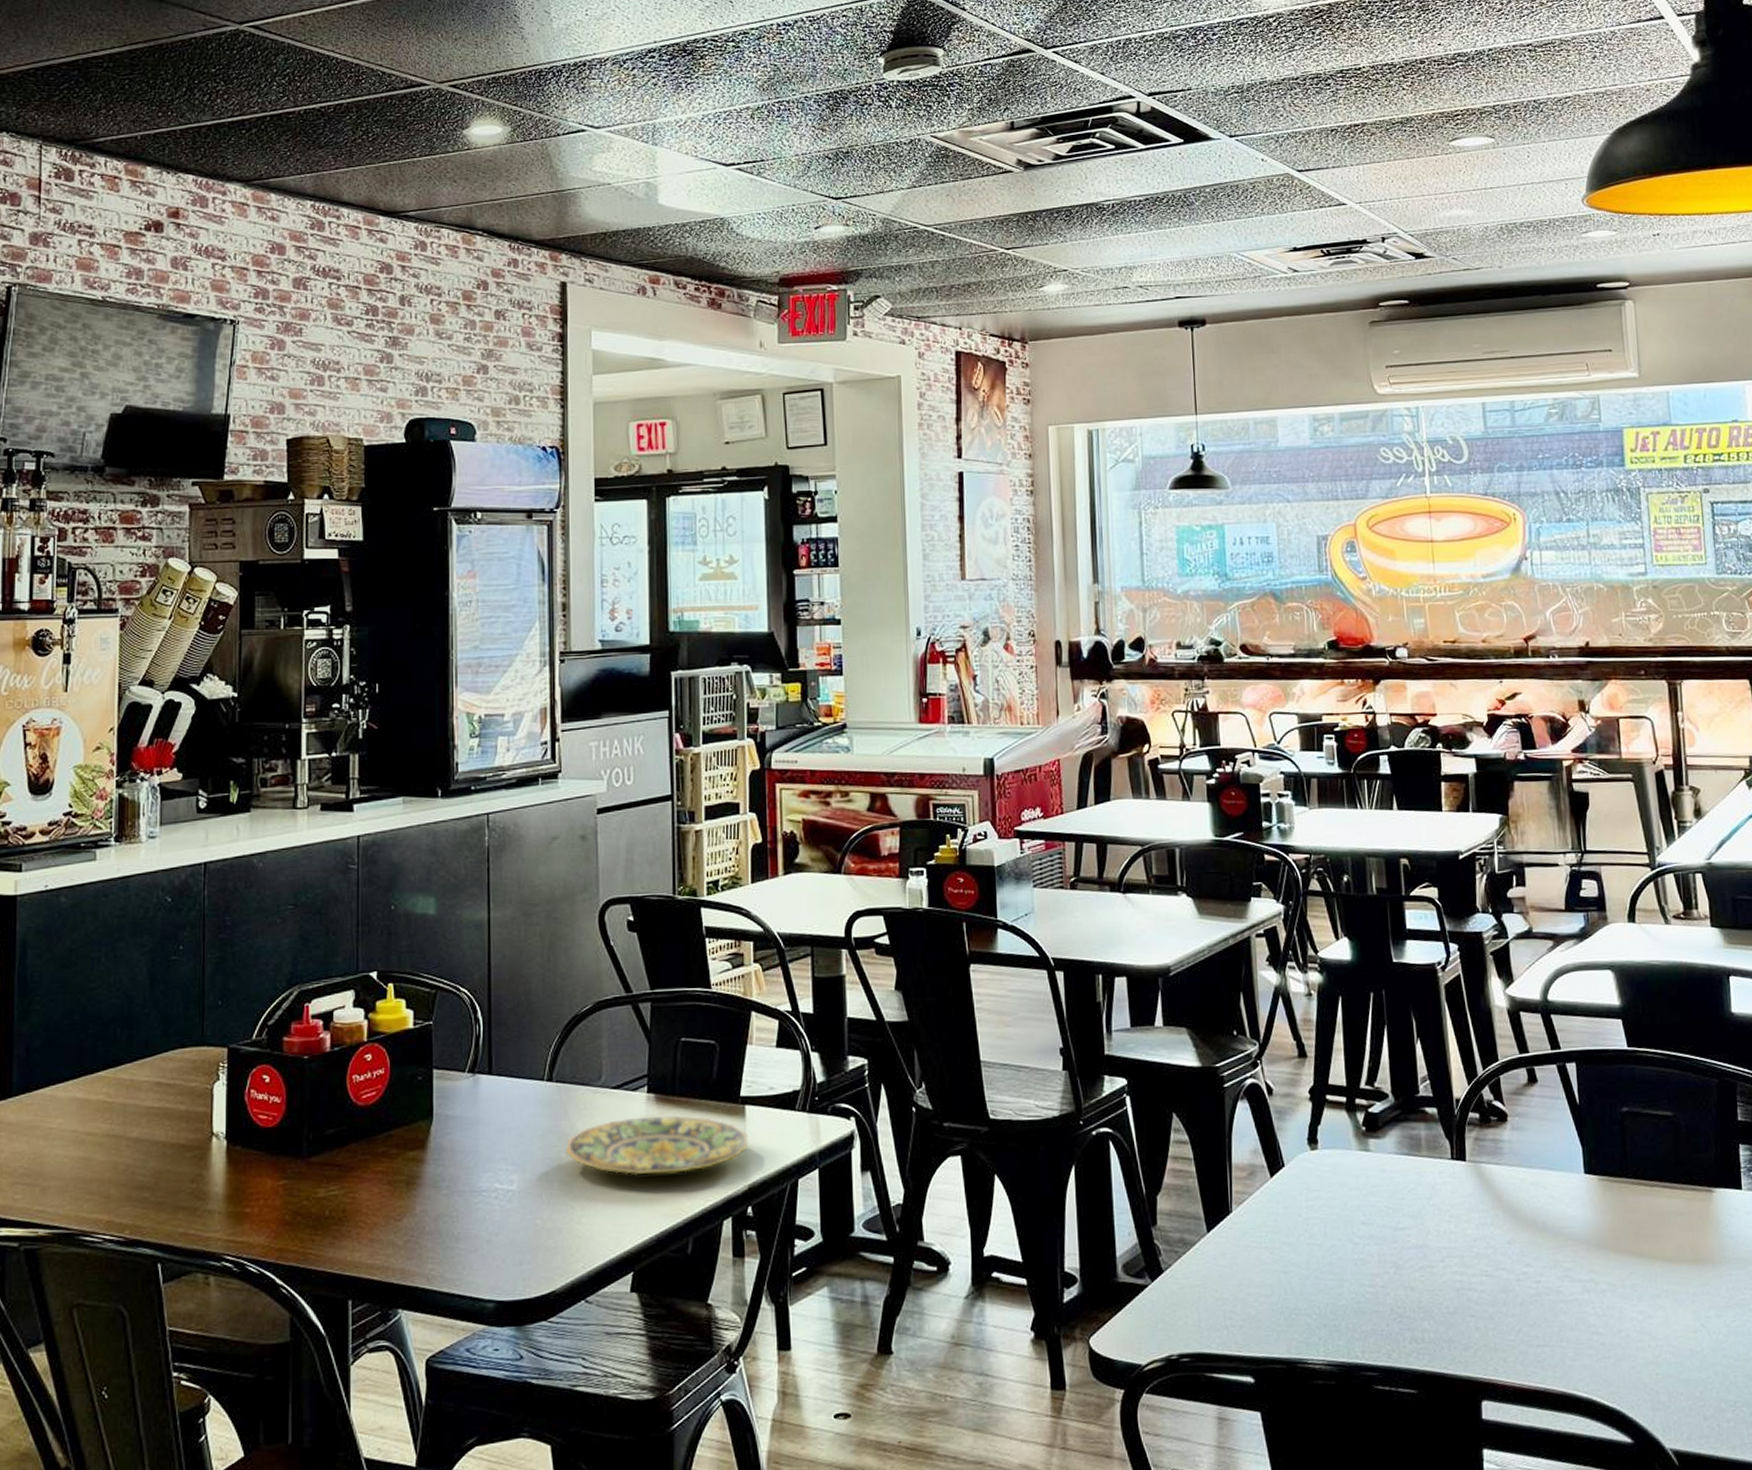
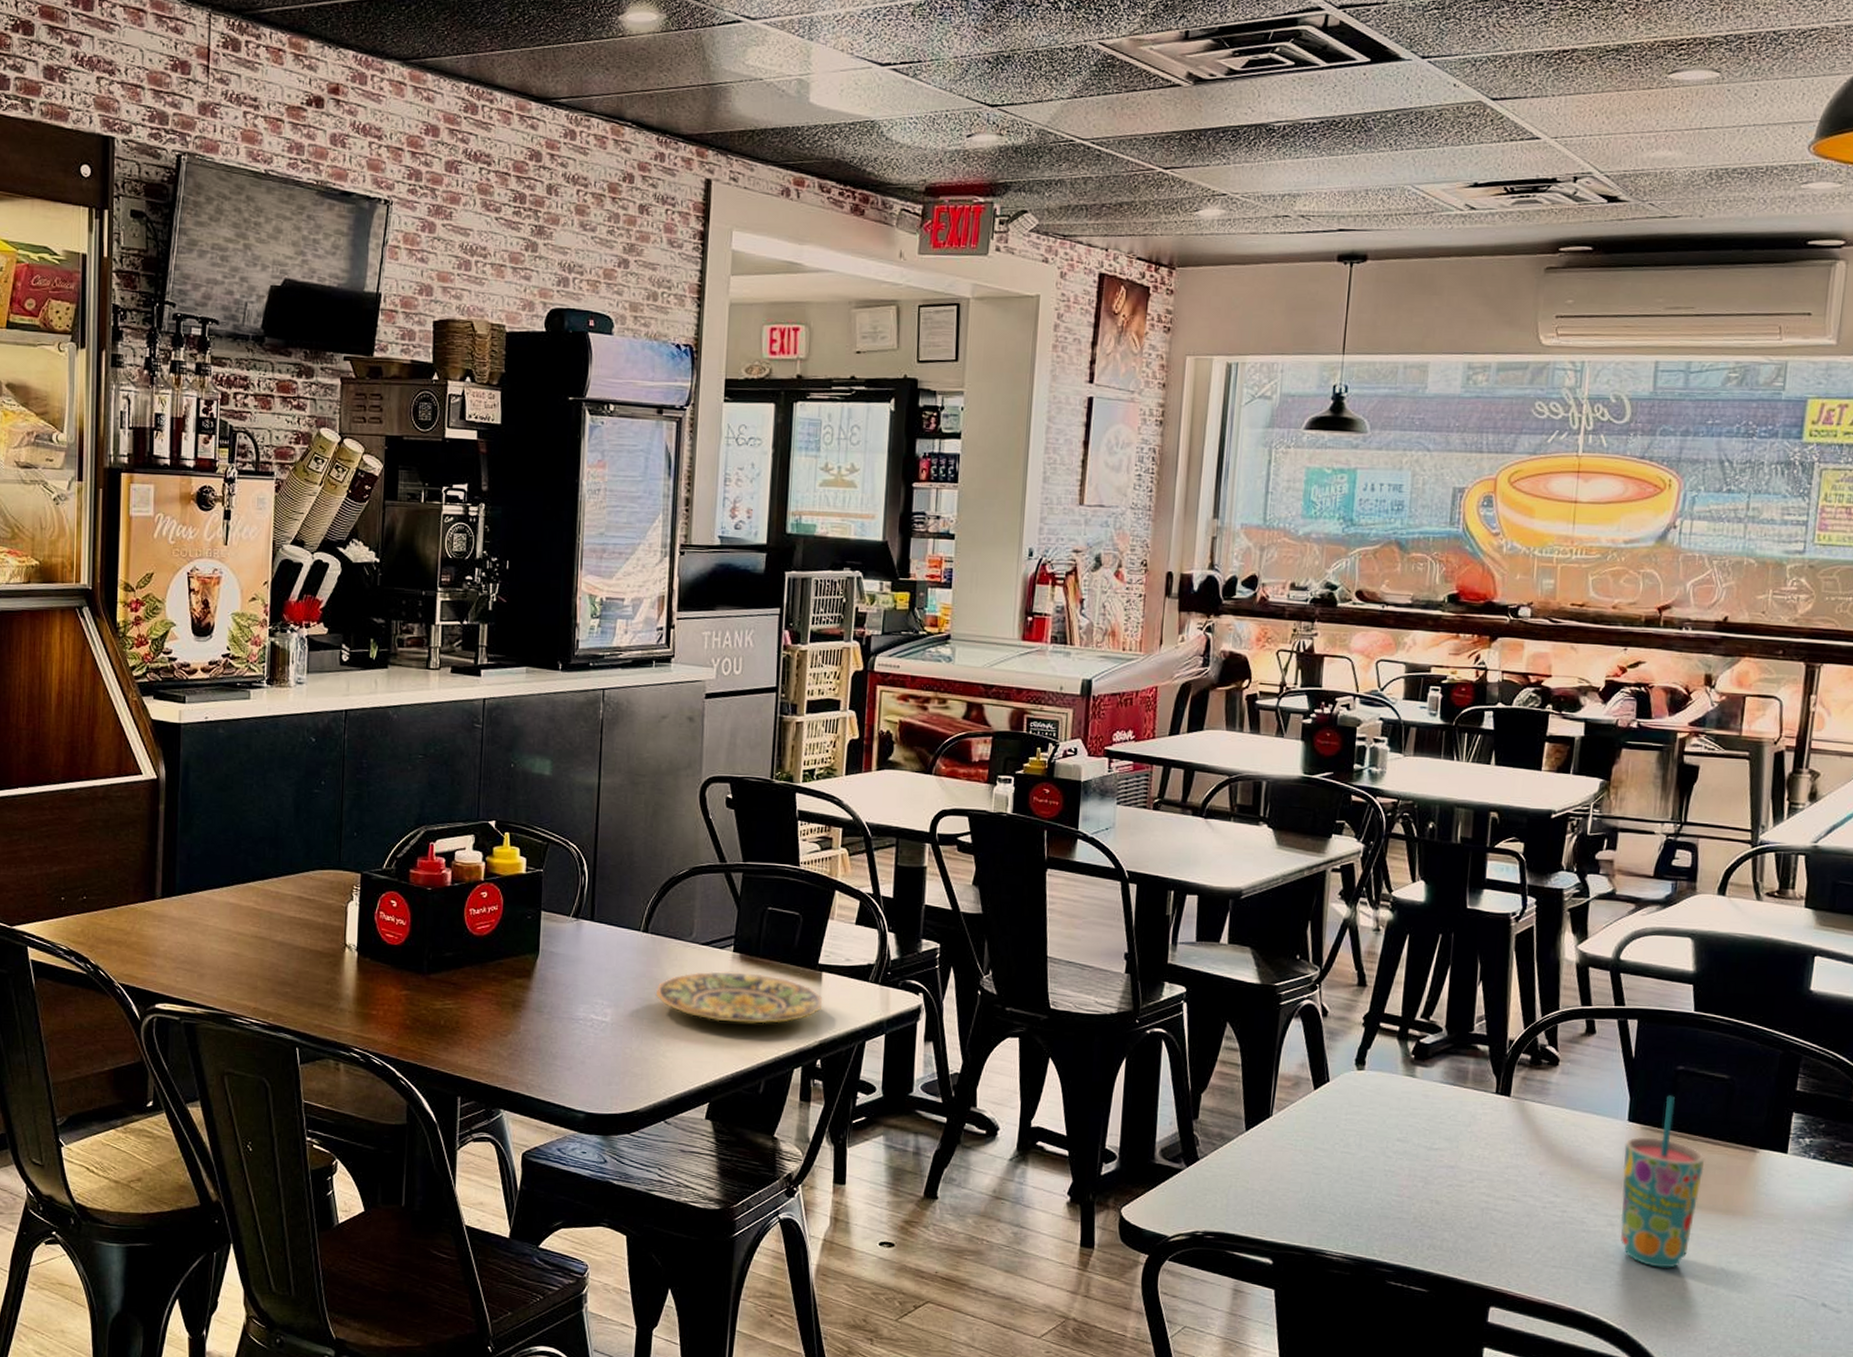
cup: none [1585,1140,1666,1333] -> present [1620,1095,1705,1268]

